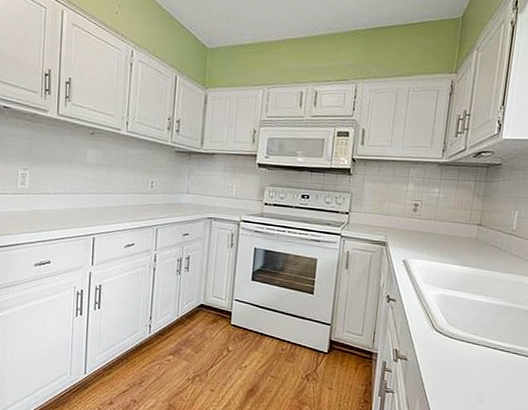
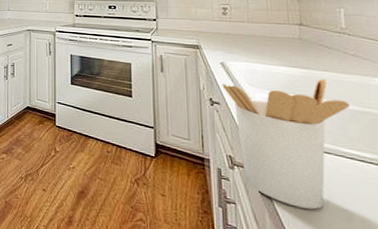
utensil holder: none [400,277,504,393] -> present [222,78,350,210]

